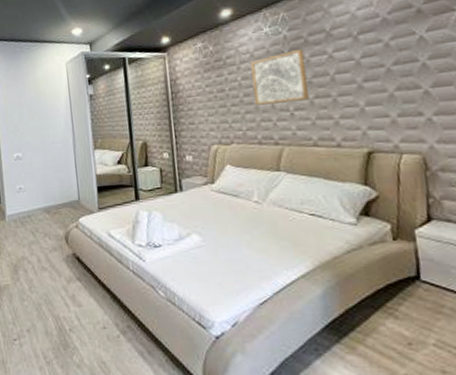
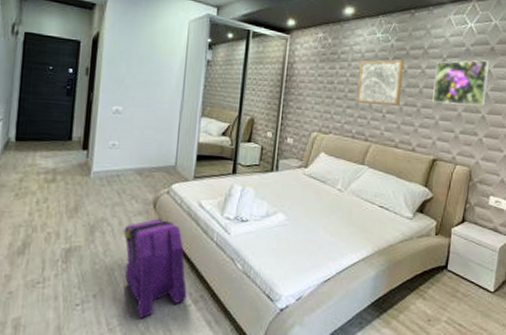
backpack: none [43,252,114,352] -> present [124,218,187,319]
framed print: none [346,25,426,88] -> present [432,60,489,106]

